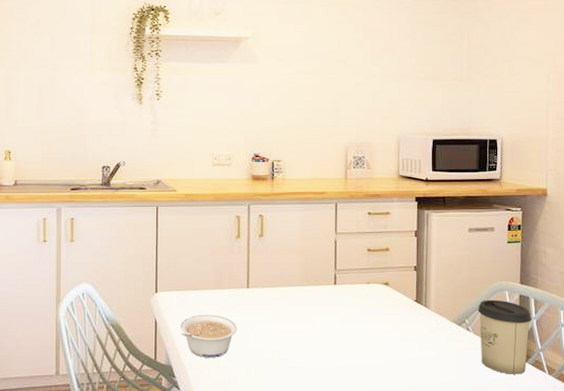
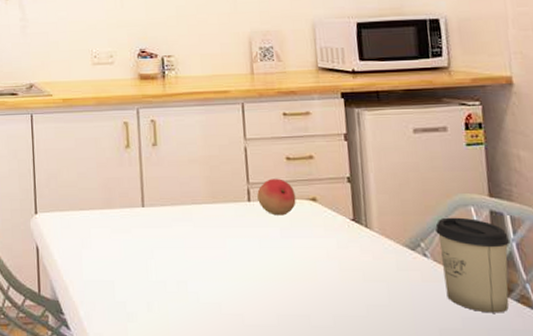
legume: present [180,314,238,358] -> none [66,239,134,291]
fruit: none [342,266,373,297] -> present [257,179,296,216]

